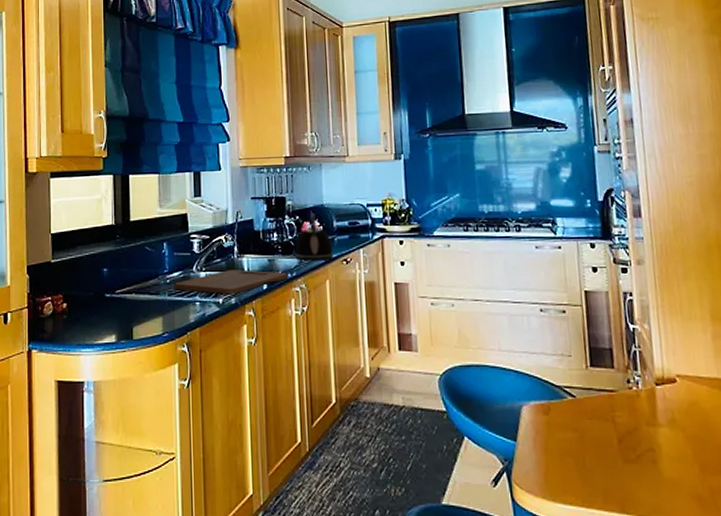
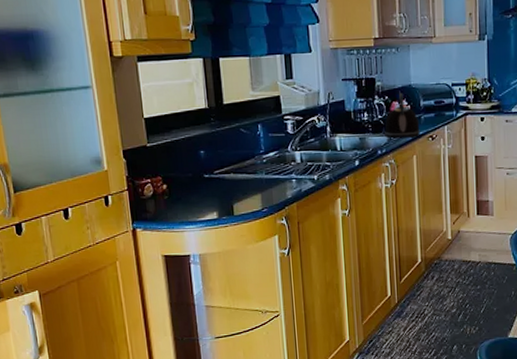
cutting board: present [174,270,288,295] -> none [270,148,378,172]

